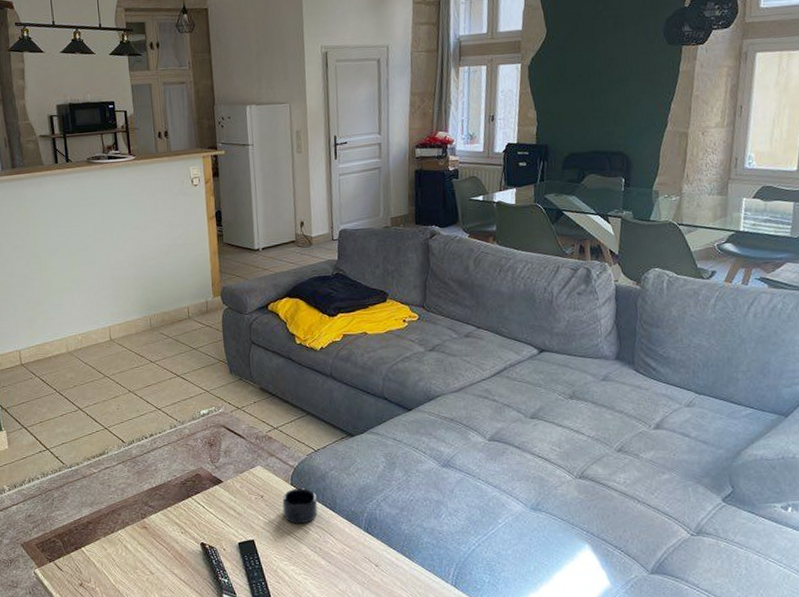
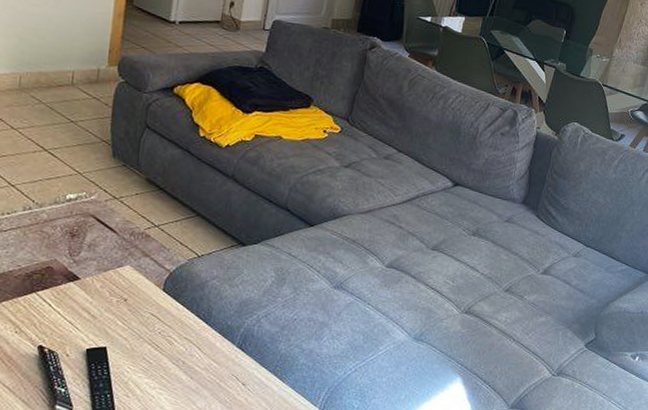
mug: present [282,487,318,525] -> none [147,294,191,335]

